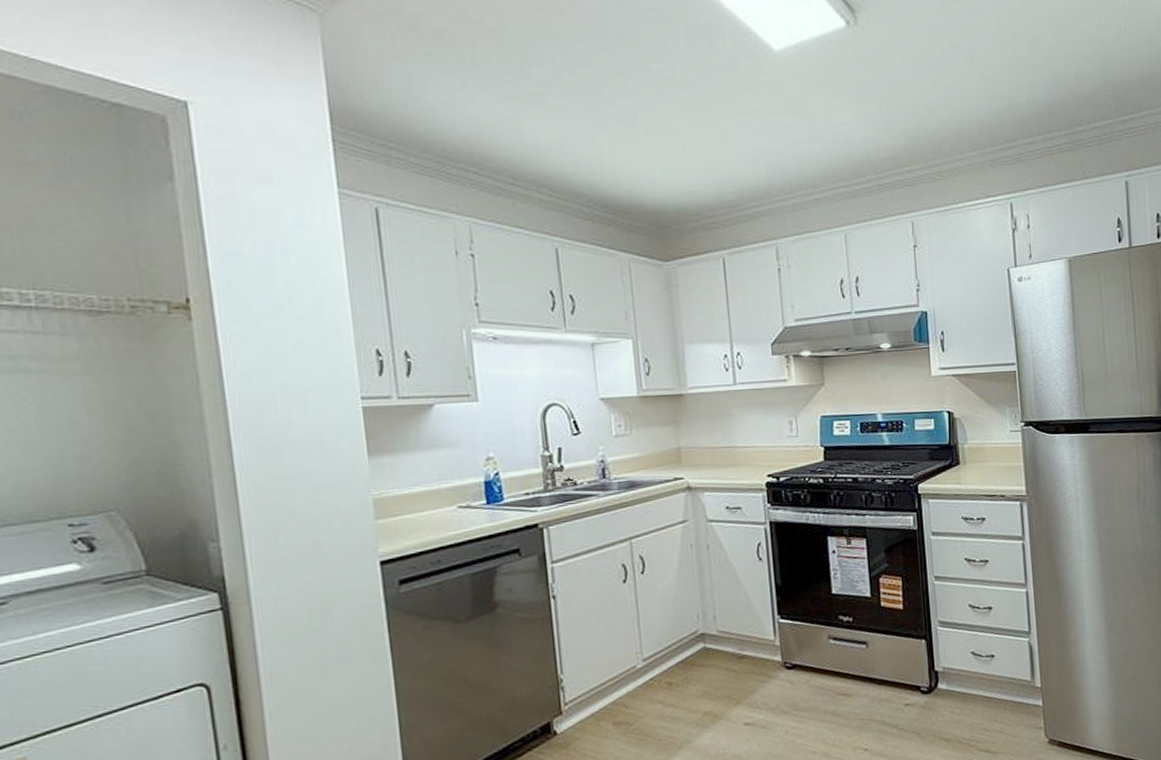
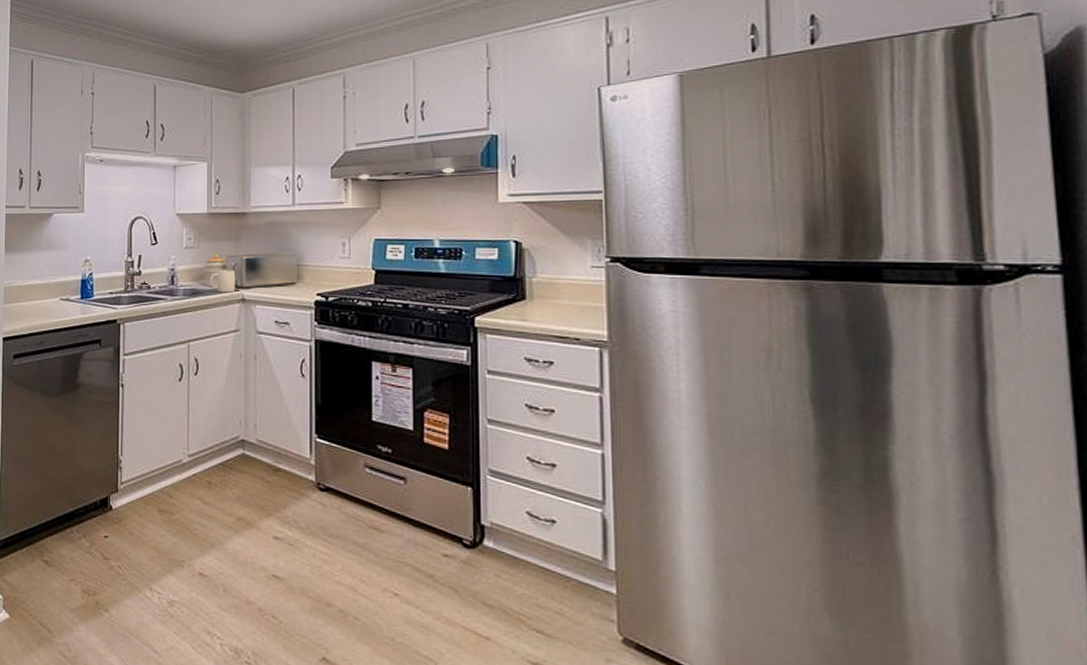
jar: none [639,440,667,477] -> present [203,253,227,286]
mug: none [648,456,679,483] -> present [210,269,236,293]
toaster: none [664,434,747,477] -> present [225,252,298,289]

